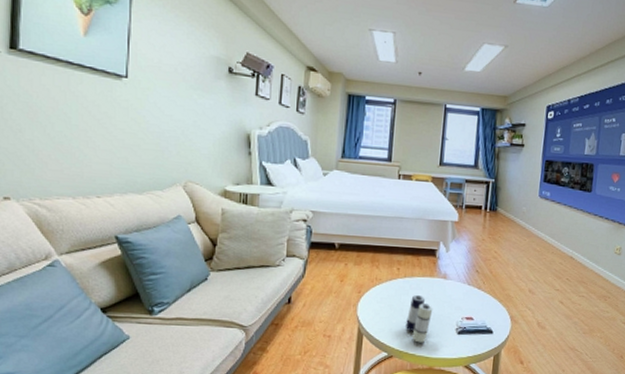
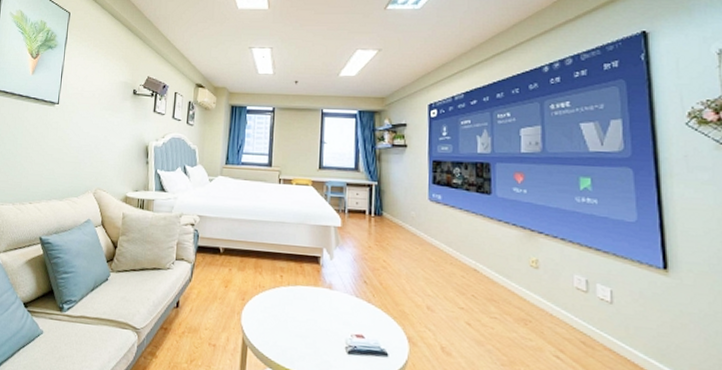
candle: present [406,295,433,343] -> none [291,306,319,361]

